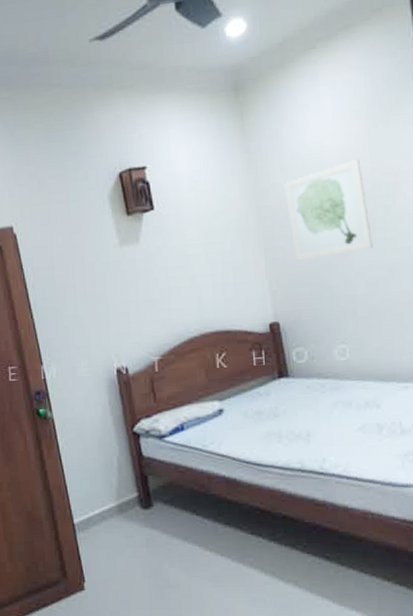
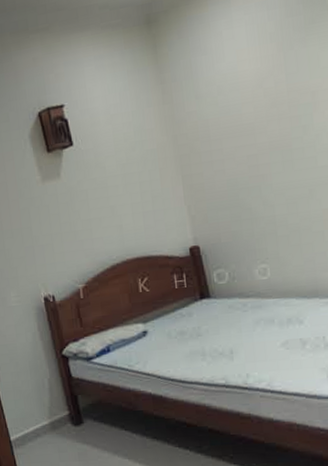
wall art: present [284,158,373,261] -> none [199,81,291,186]

